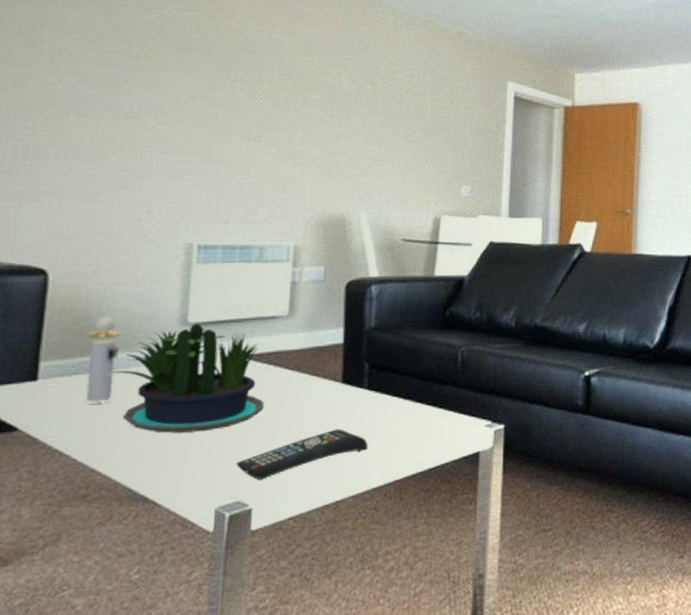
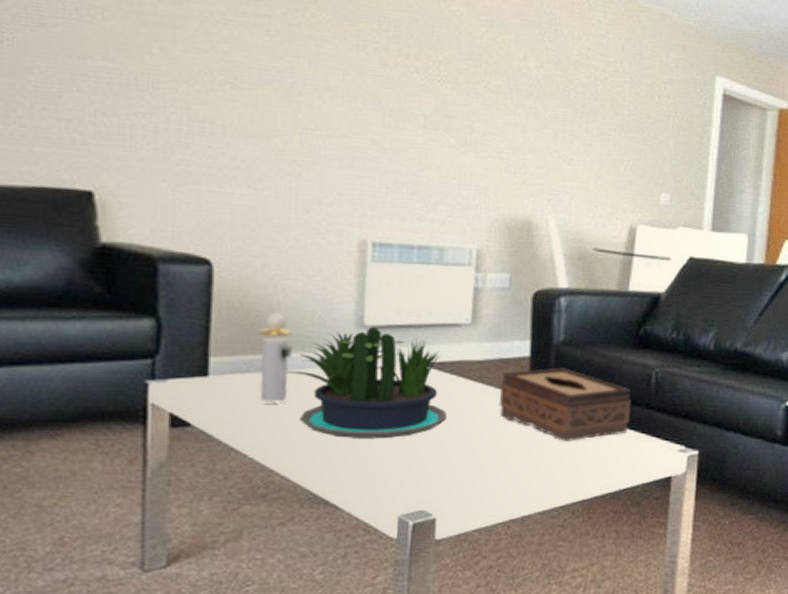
remote control: present [236,429,369,480] -> none [419,444,556,490]
tissue box: none [314,352,439,423] -> present [499,367,632,441]

